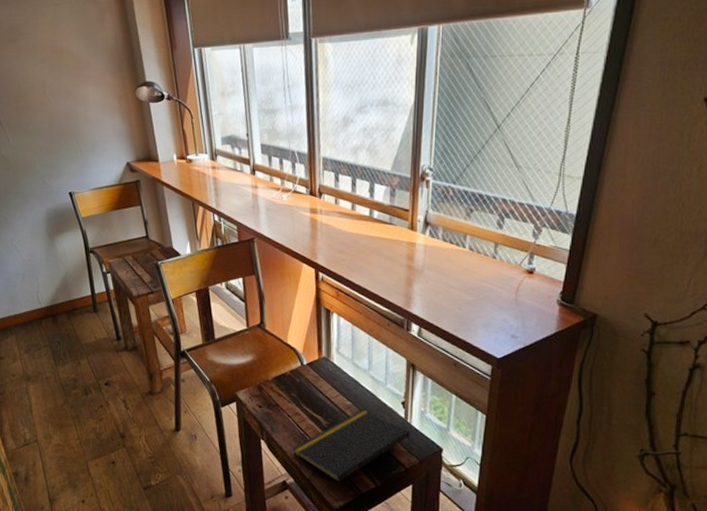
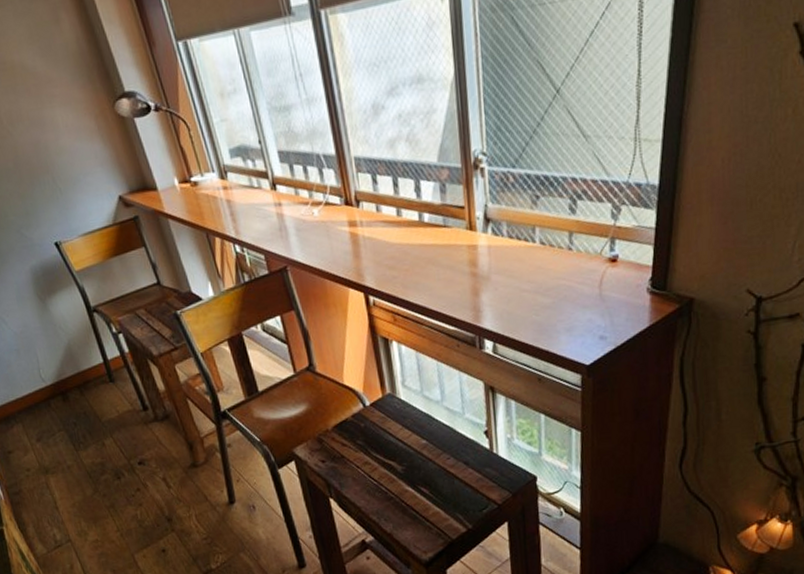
notepad: present [293,409,411,482] -> none [368,446,500,532]

